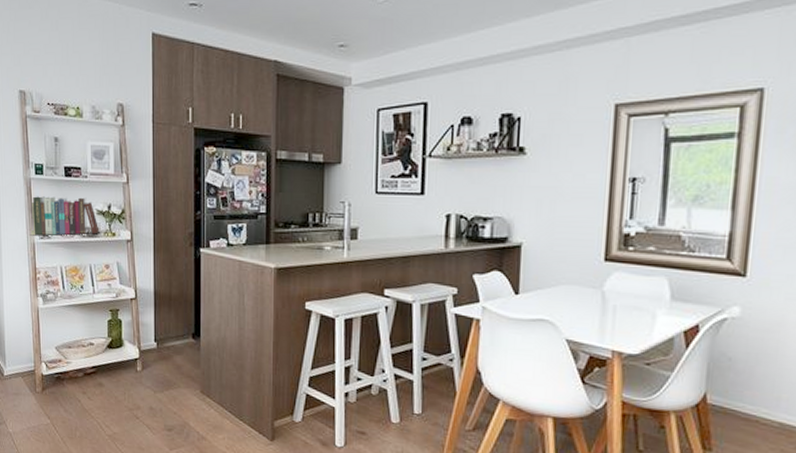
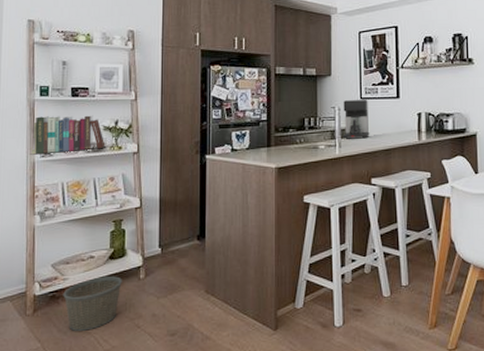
basket: none [67,364,120,415] -> present [63,276,122,331]
coffee maker: none [352,194,385,242] -> present [342,100,370,139]

